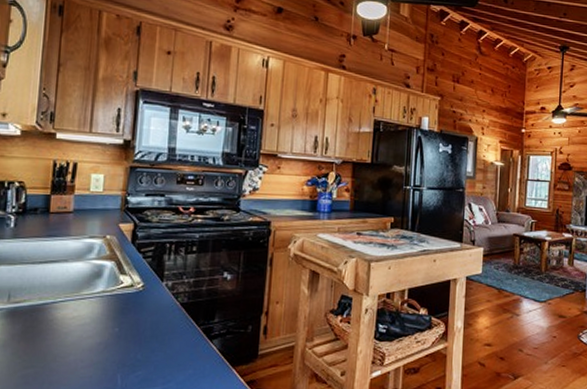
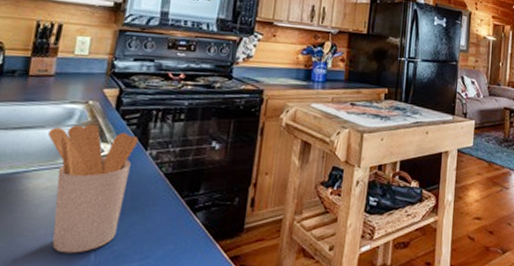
utensil holder: none [72,257,155,378] -> present [48,124,139,254]

